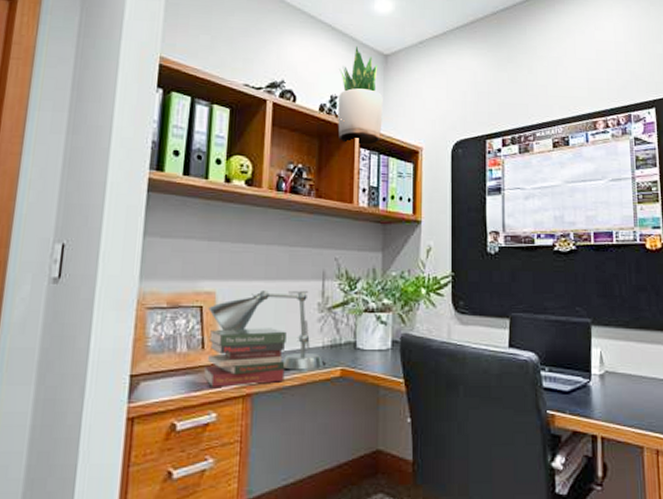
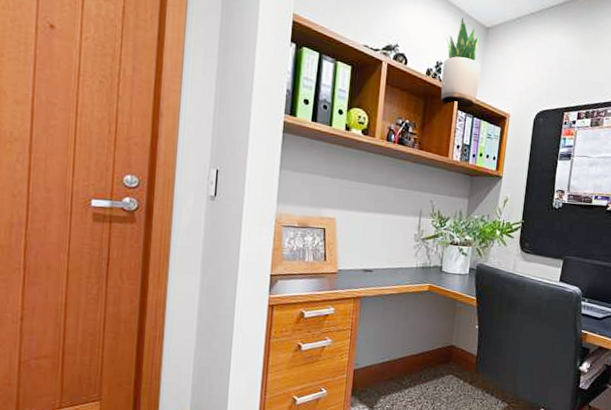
books: present [202,328,287,387] -> none [324,246,389,291]
desk lamp: present [209,290,327,370] -> none [330,221,418,284]

